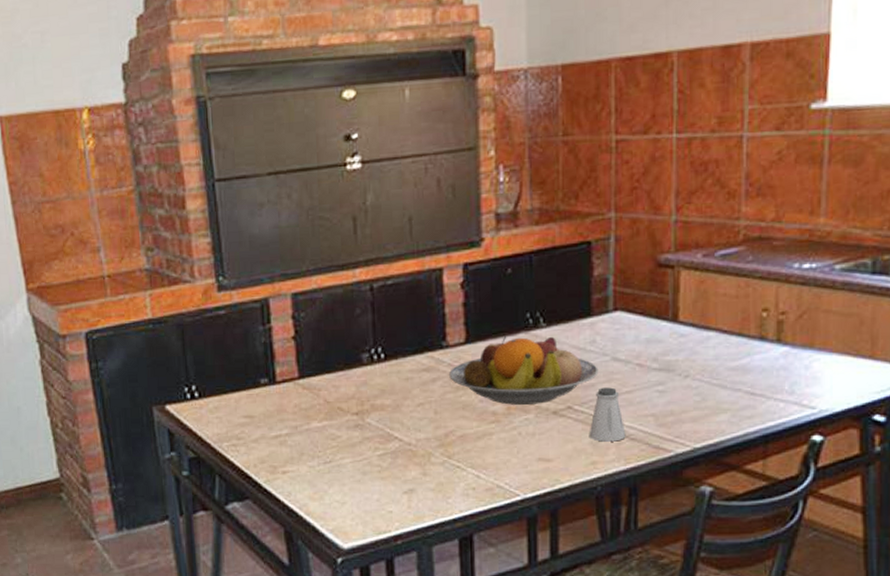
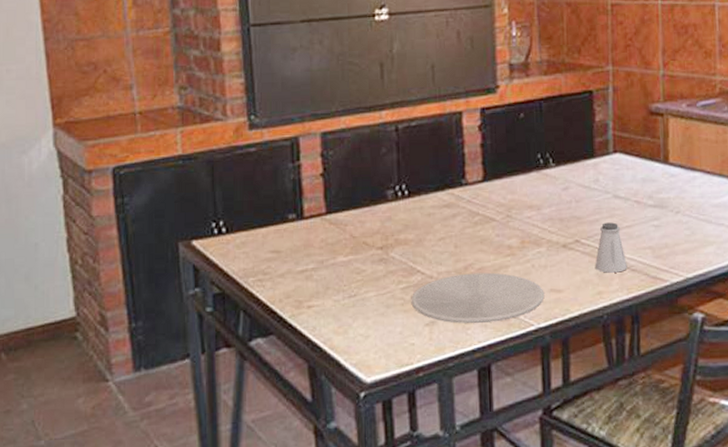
plate: none [388,440,532,493] -> present [411,272,545,324]
fruit bowl: present [449,335,598,405] -> none [468,174,602,239]

